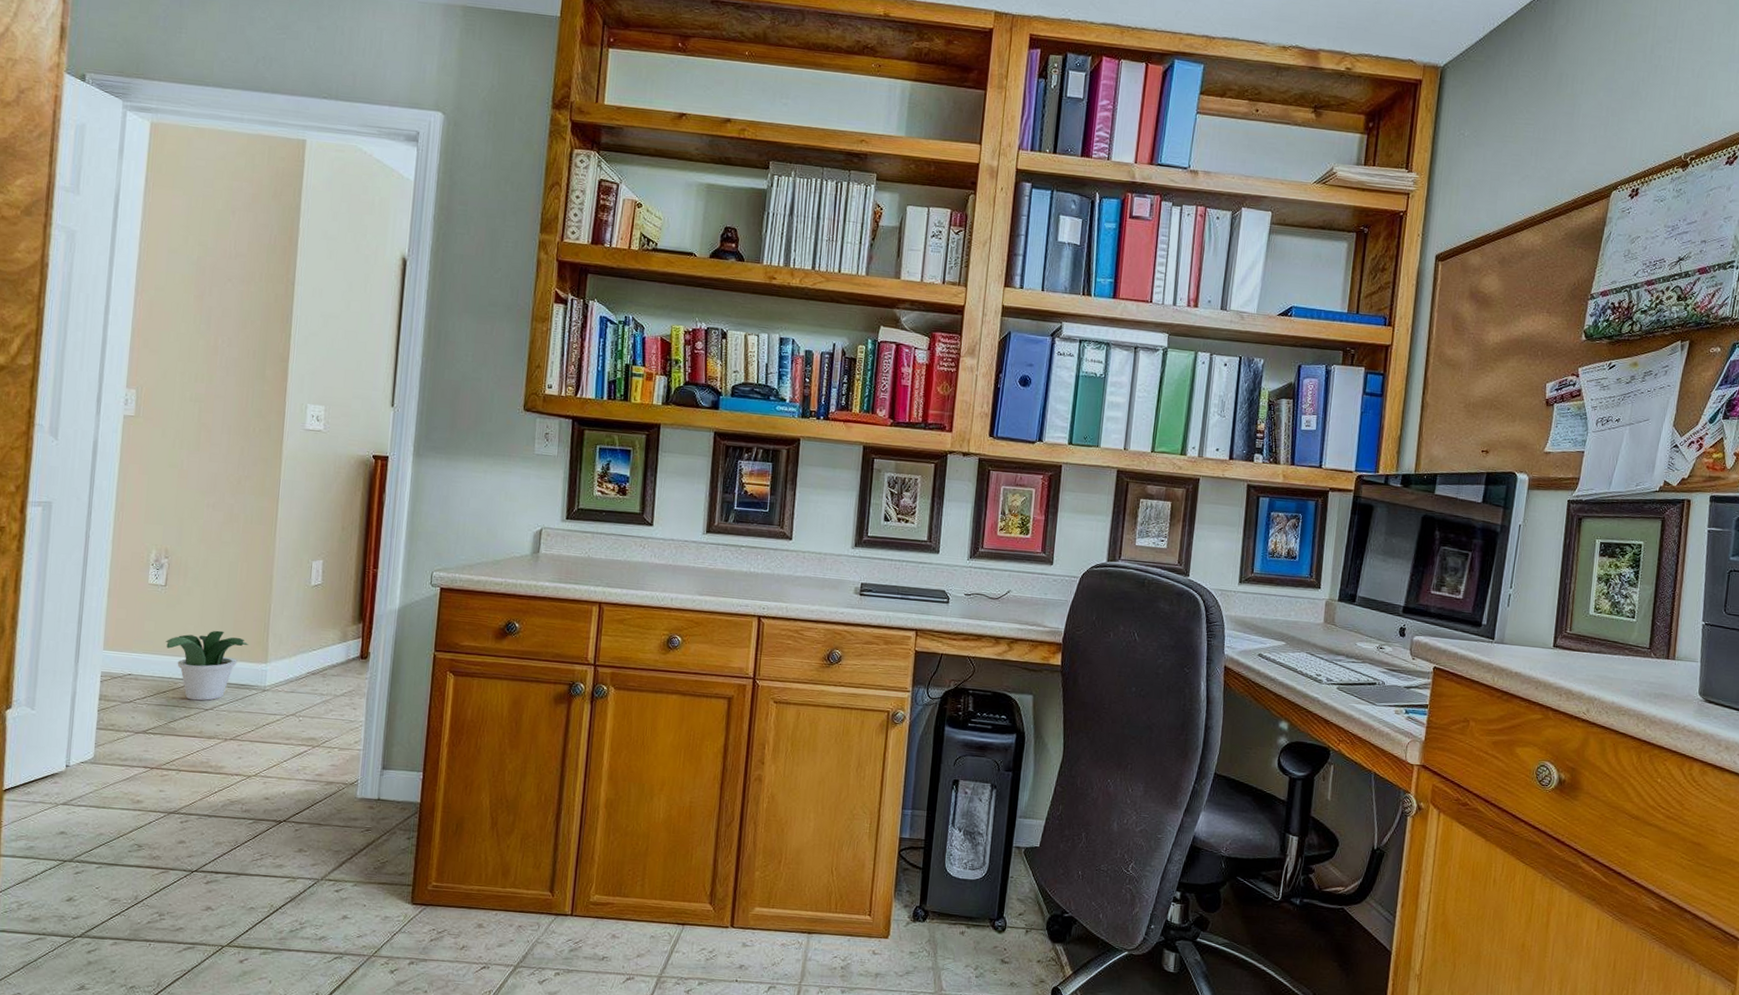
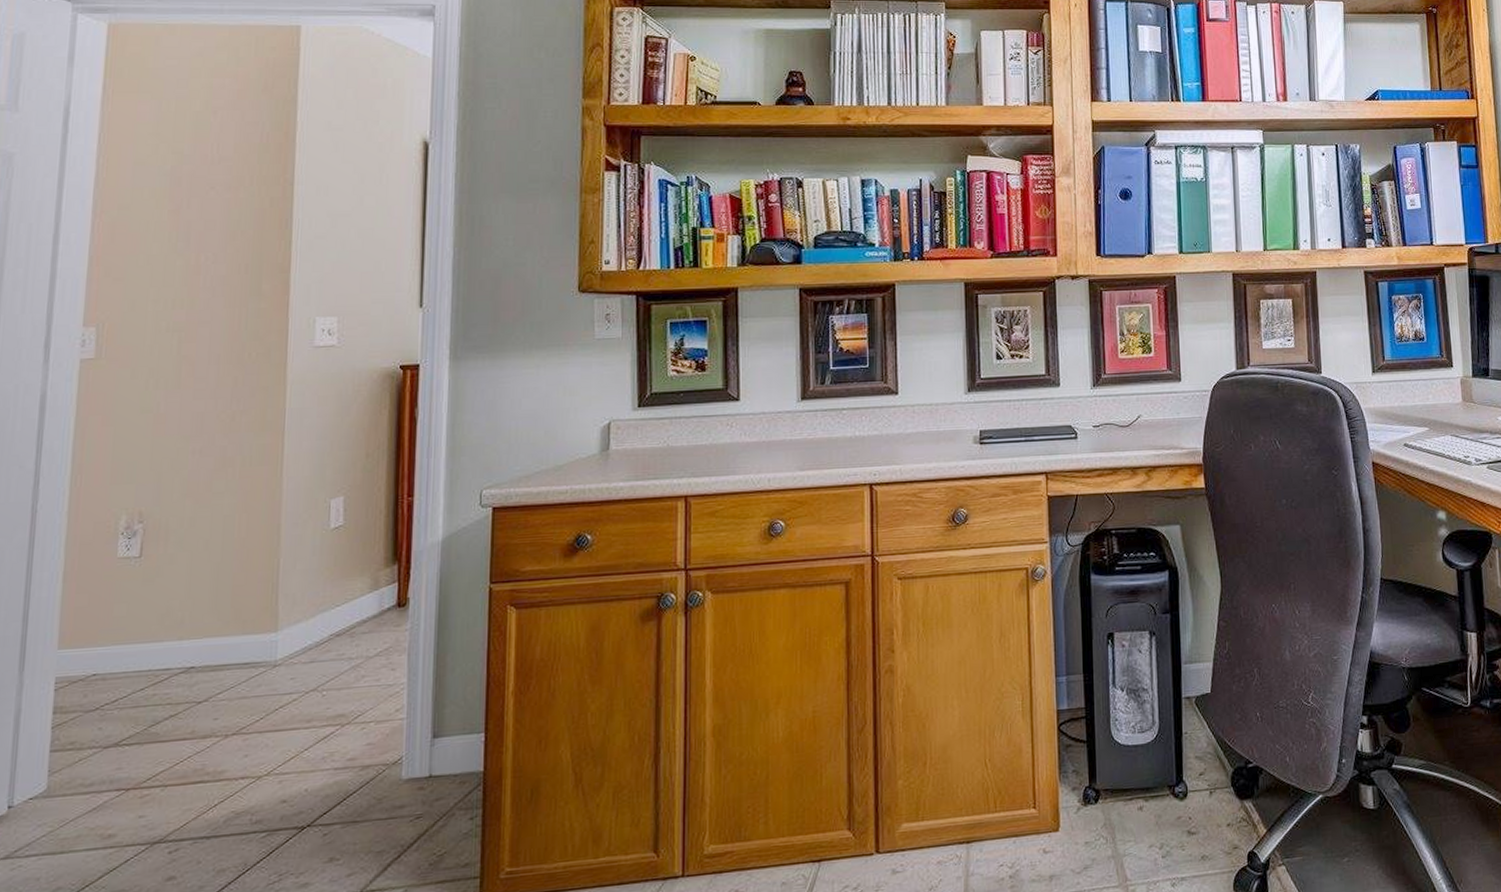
potted plant: present [165,630,249,701] -> none [142,601,253,694]

